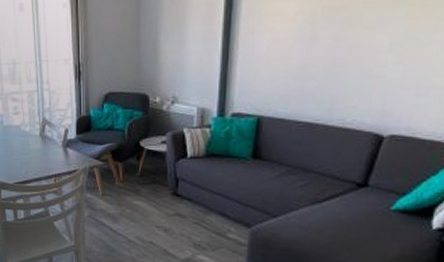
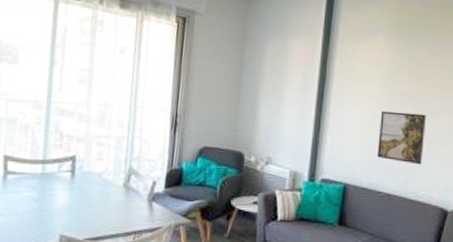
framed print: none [296,29,360,89] -> present [377,111,427,165]

